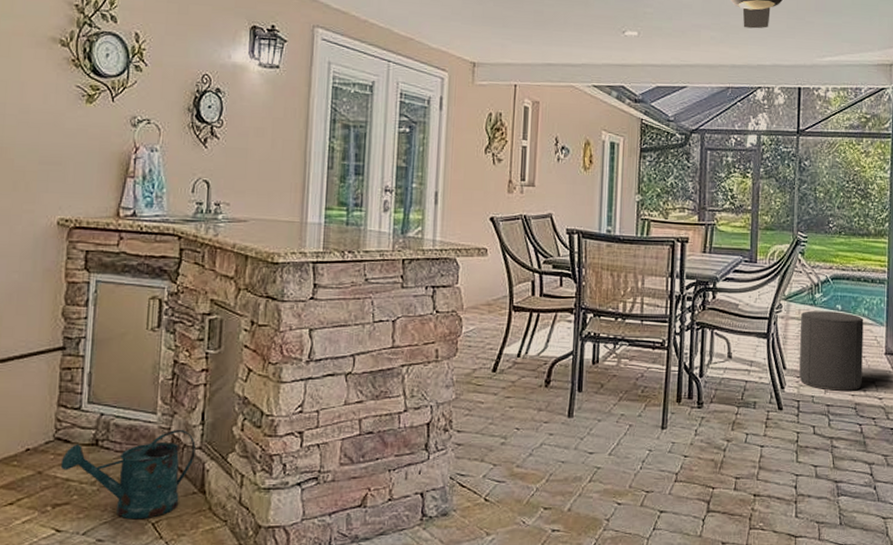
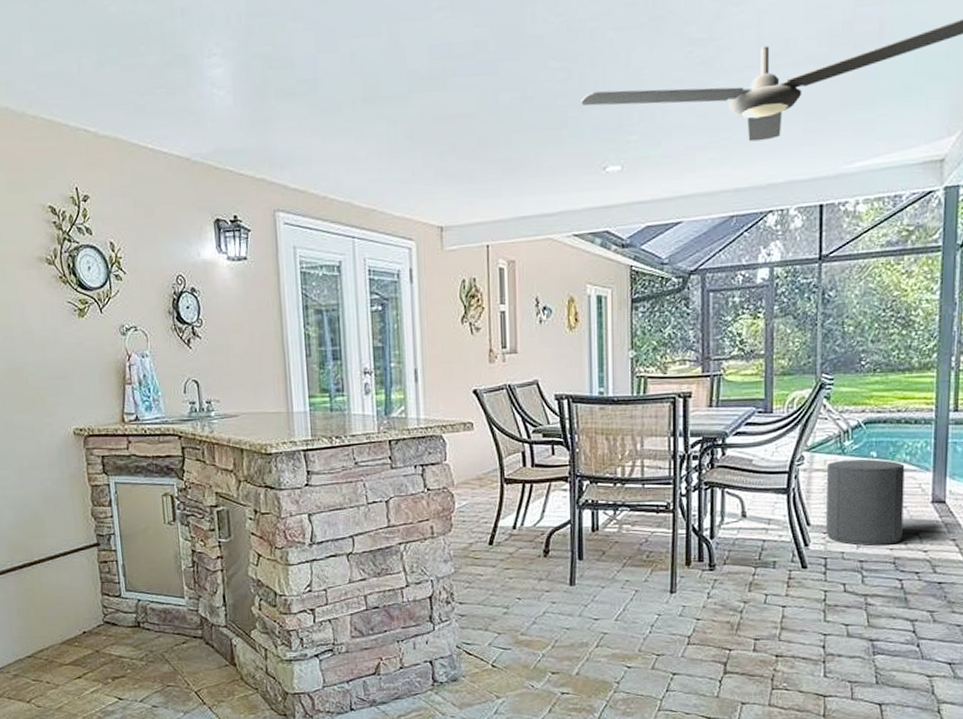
watering can: present [60,429,196,520] -> none [112,610,223,689]

